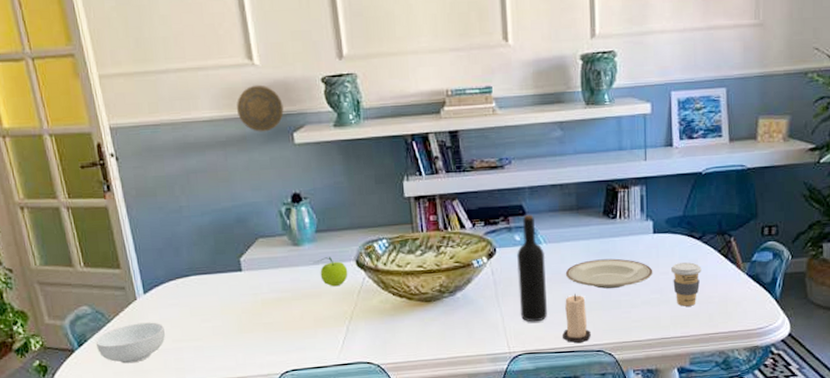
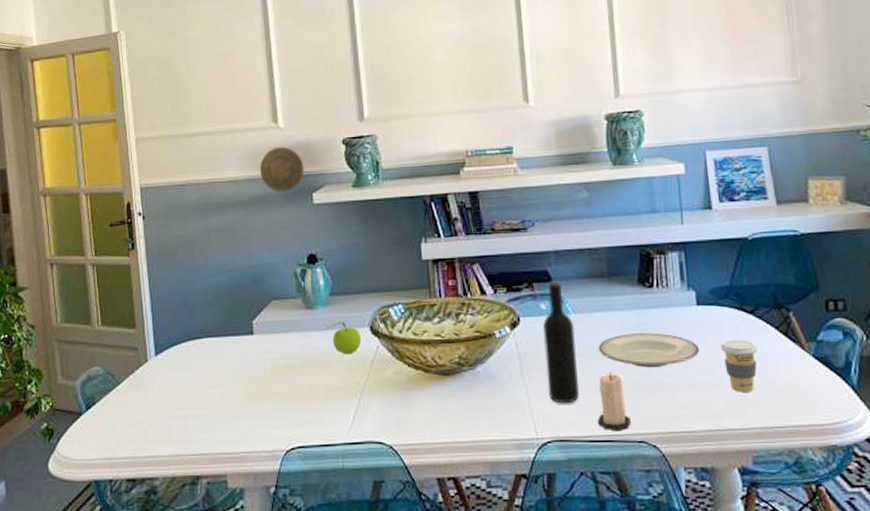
cereal bowl: present [95,322,165,364] -> none [103,386,171,431]

